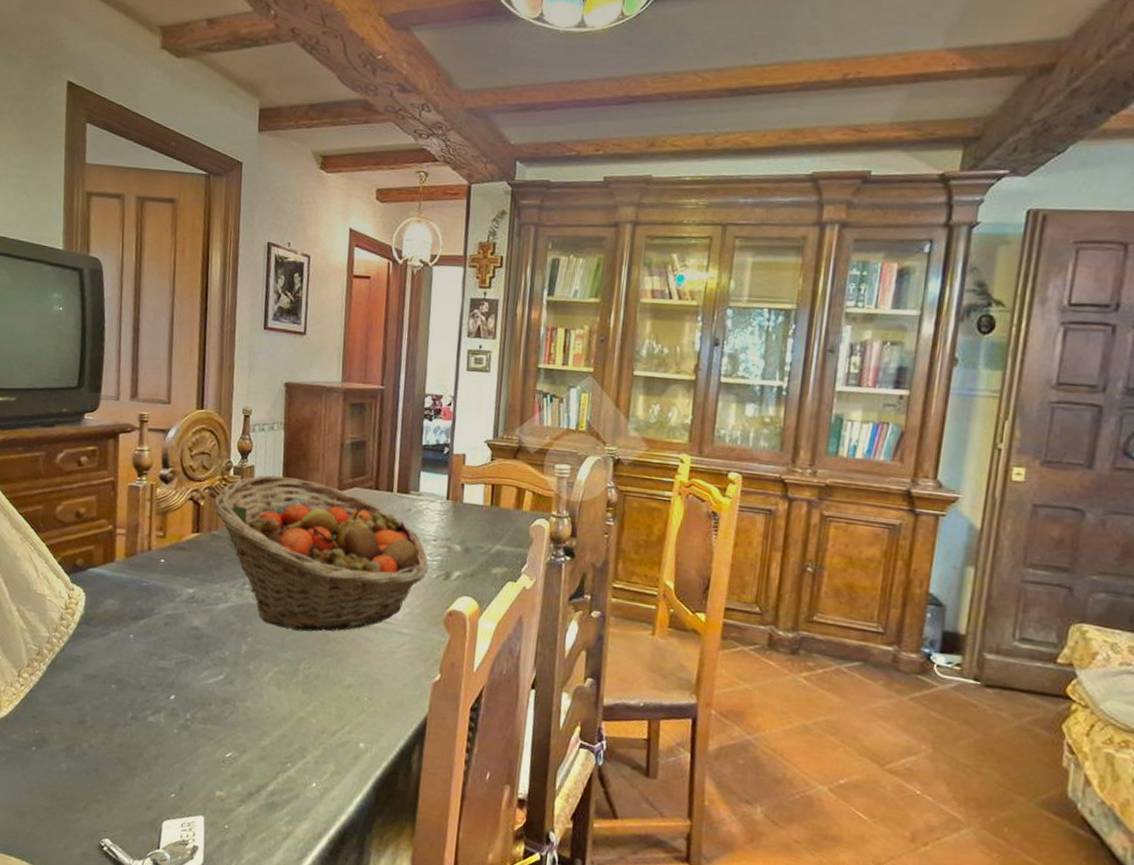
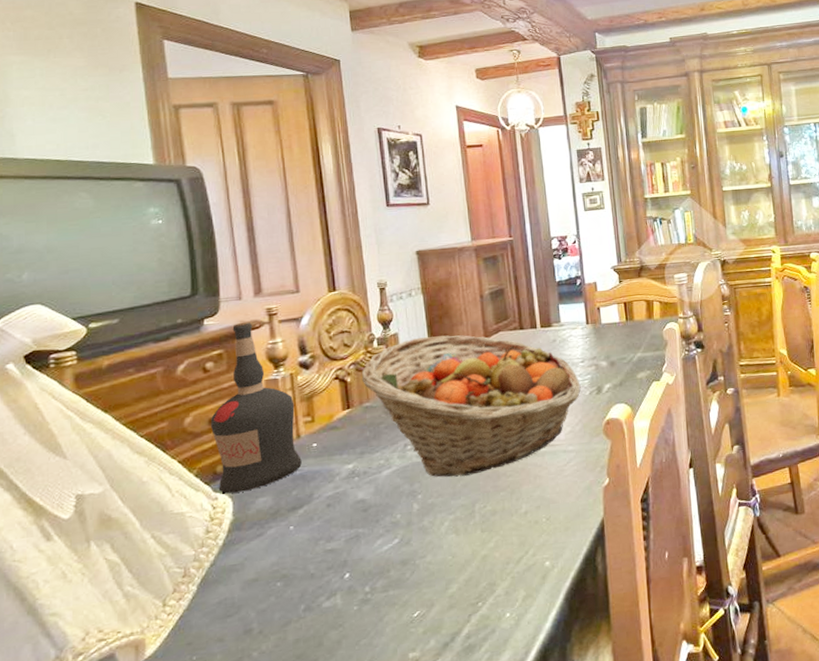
liquor bottle: none [76,423,151,590] -> present [210,322,302,494]

